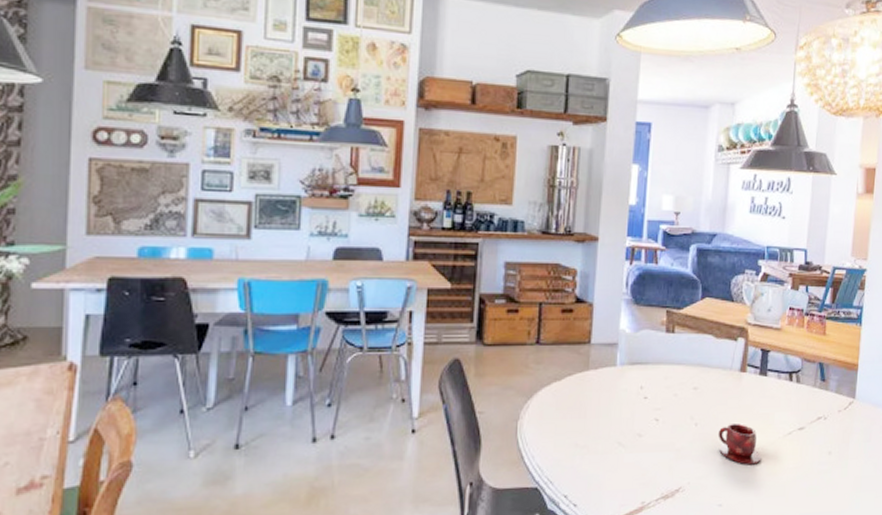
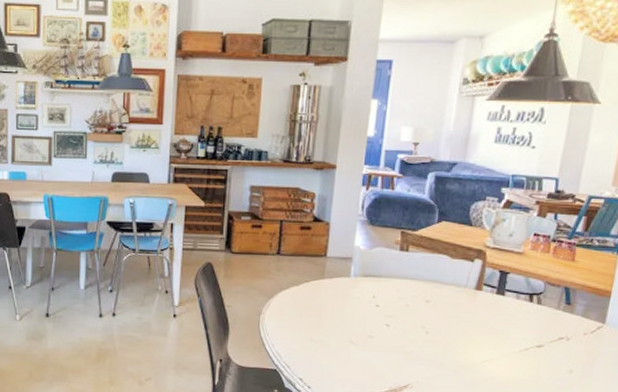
teacup: present [718,422,762,465] -> none [448,334,494,374]

